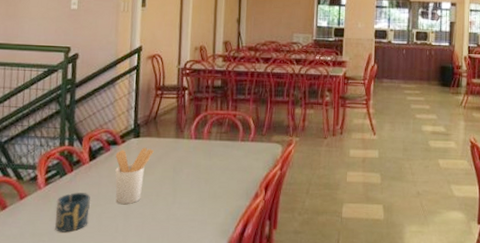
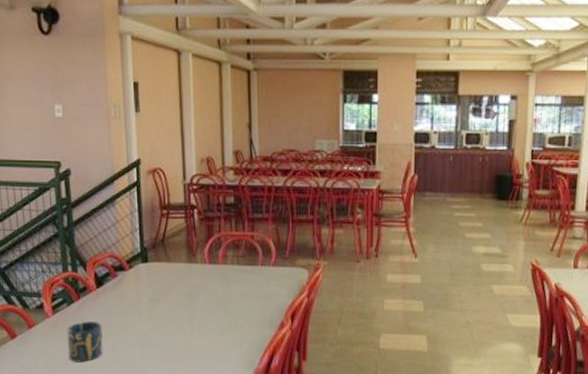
utensil holder: present [115,147,154,205] -> none [123,273,165,334]

